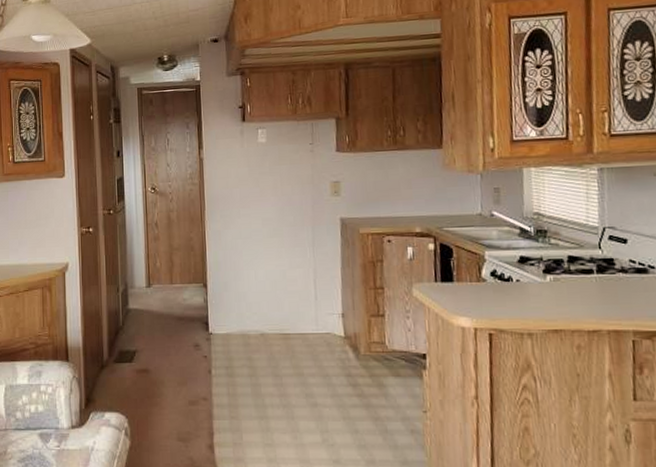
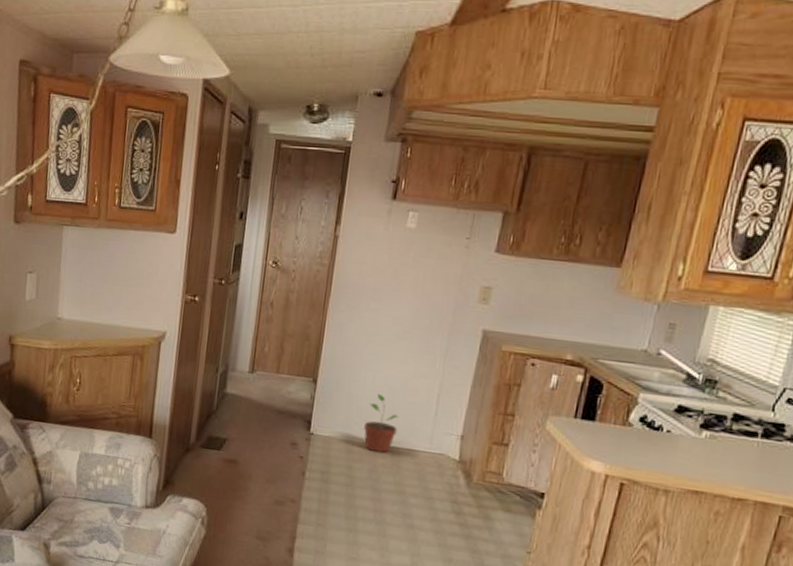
potted plant: none [256,288,286,340] -> present [364,394,399,453]

